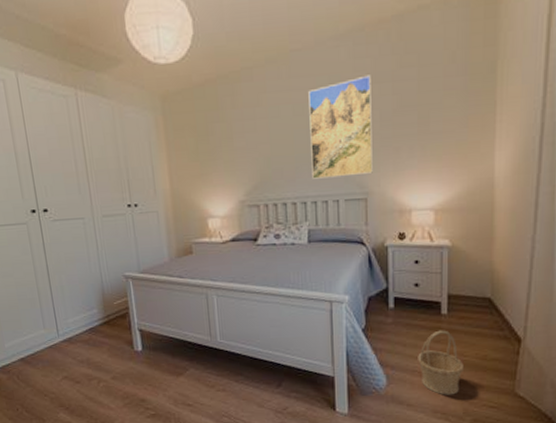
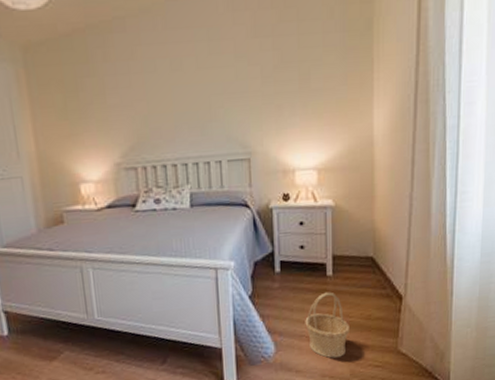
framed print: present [308,75,373,179] -> none [186,28,255,139]

